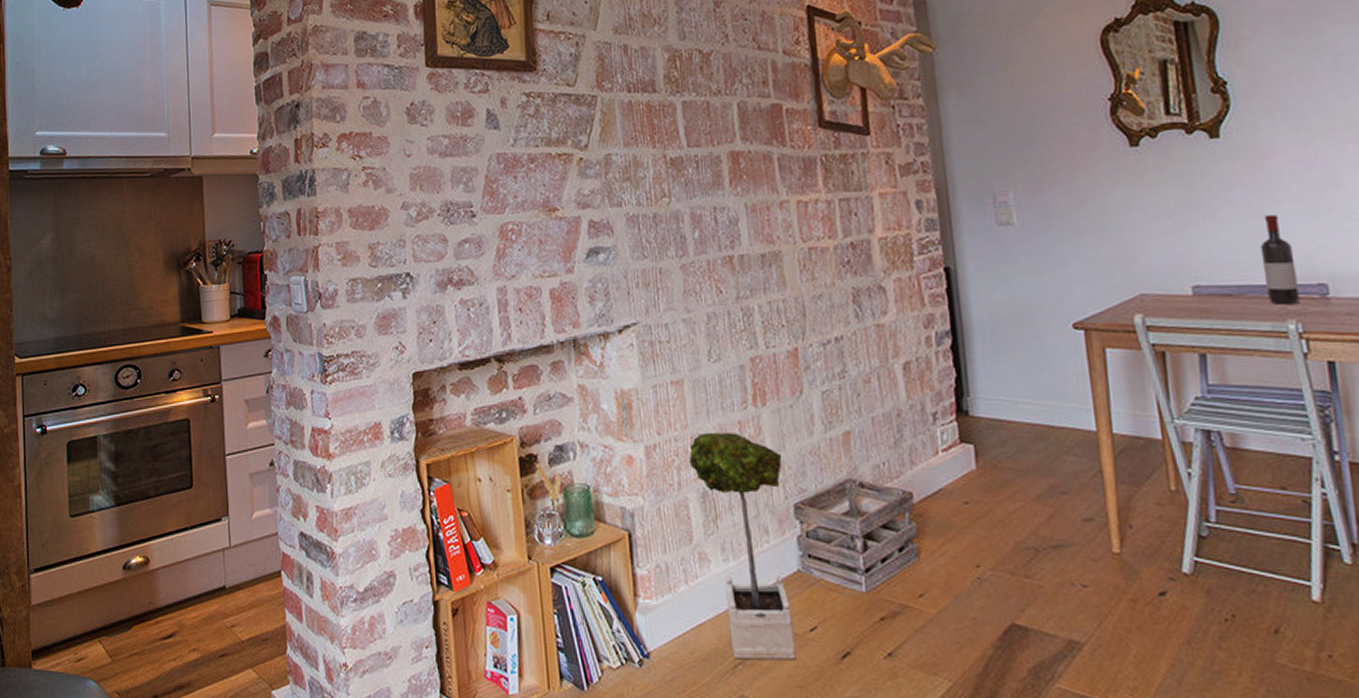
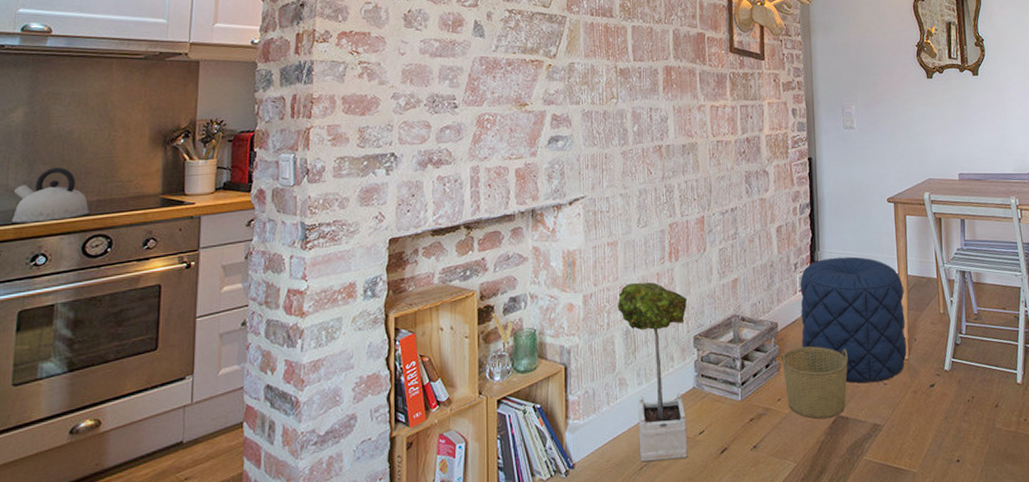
kettle: none [50,294,119,353] -> present [11,167,90,223]
basket: none [919,527,1024,625] -> present [780,346,848,419]
pouf: none [942,405,1117,583] -> present [800,256,907,383]
wine bottle: present [1260,214,1300,306] -> none [997,127,1018,187]

